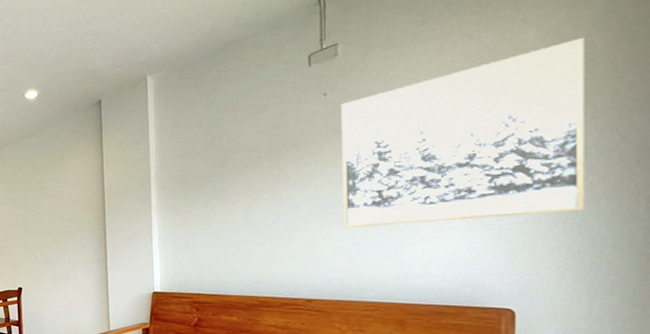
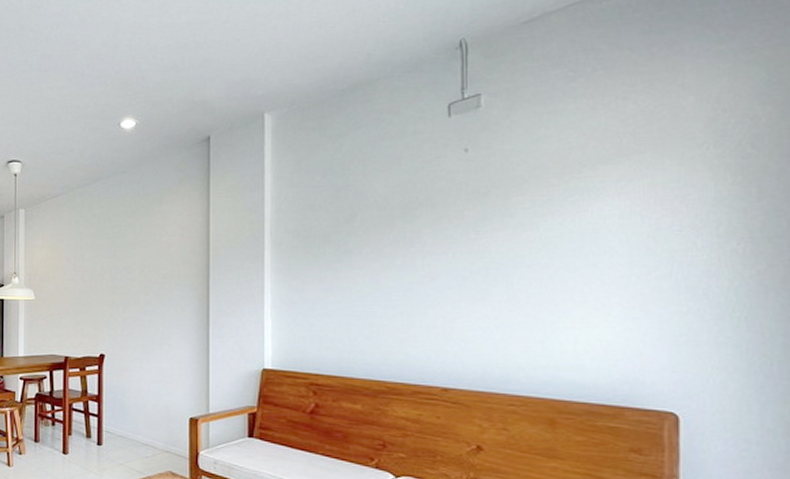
wall art: present [341,37,585,229] -> none [484,109,752,307]

